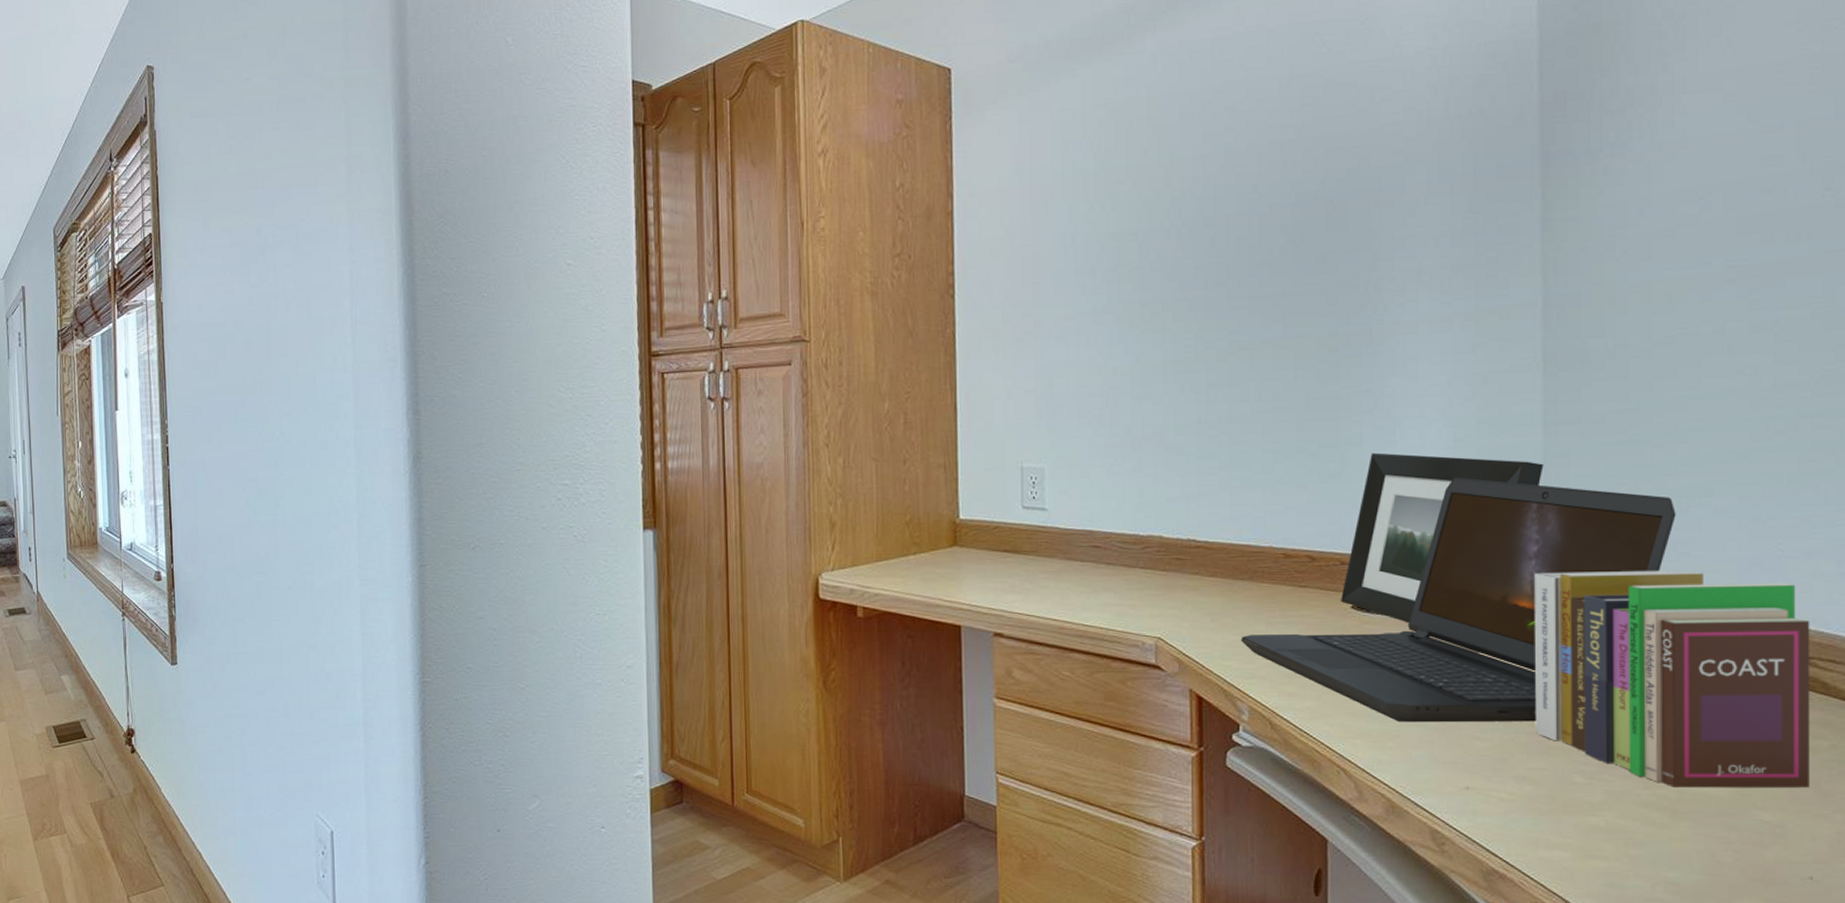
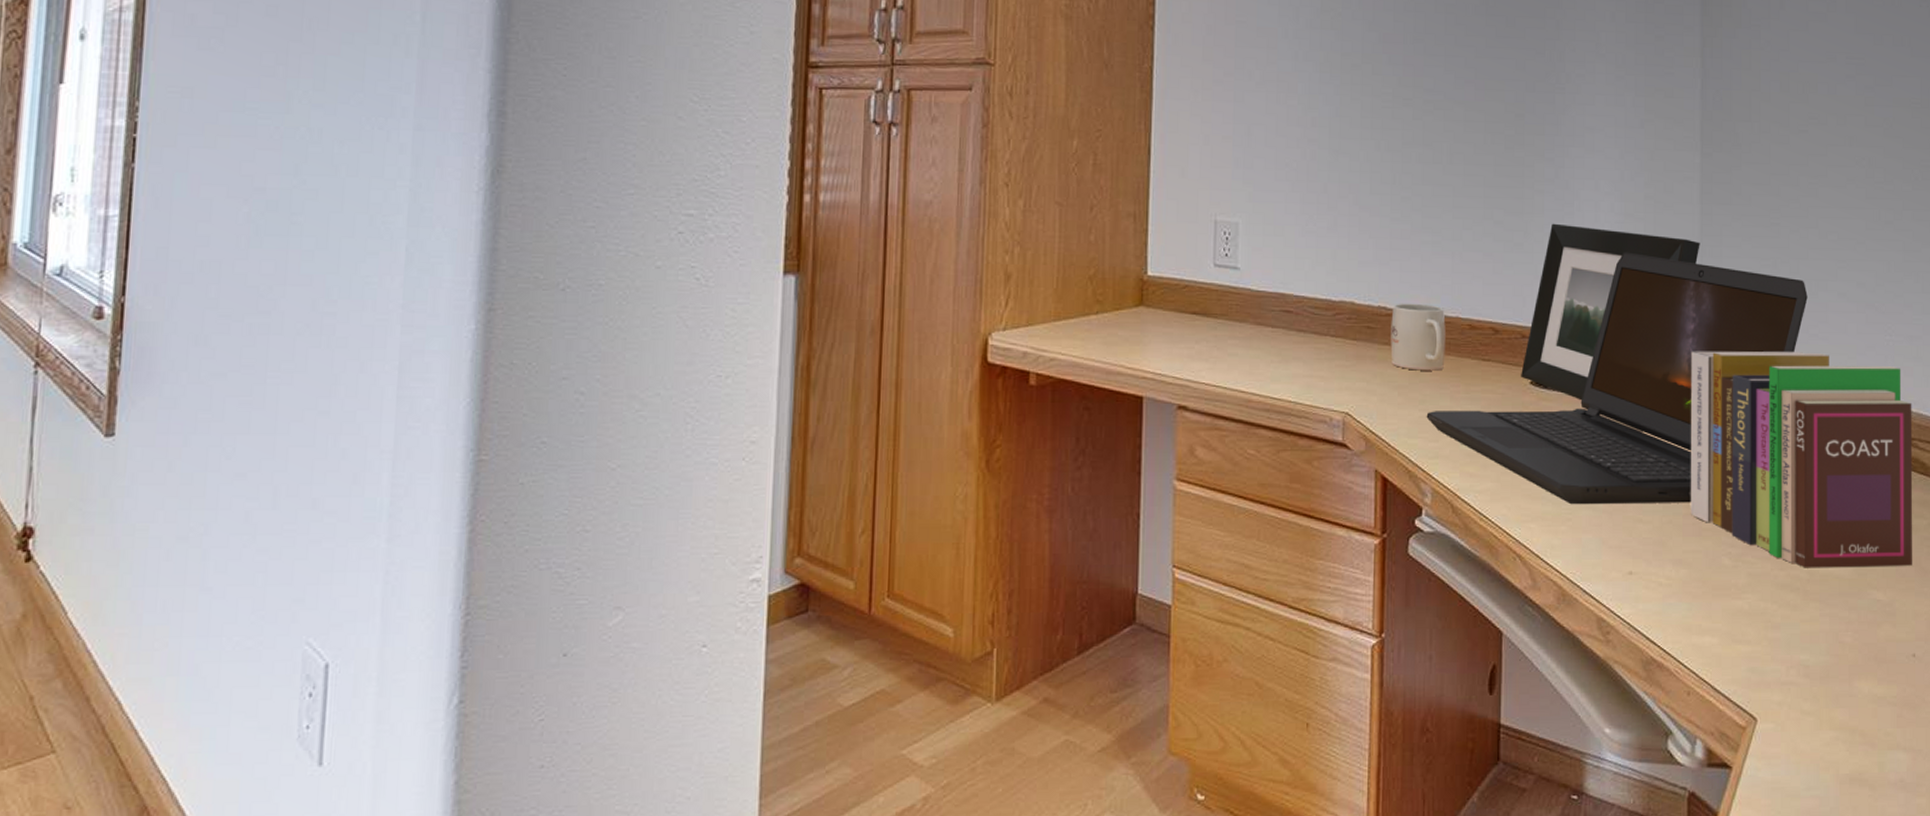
mug: none [1201,535,1260,598] -> present [1390,303,1447,371]

